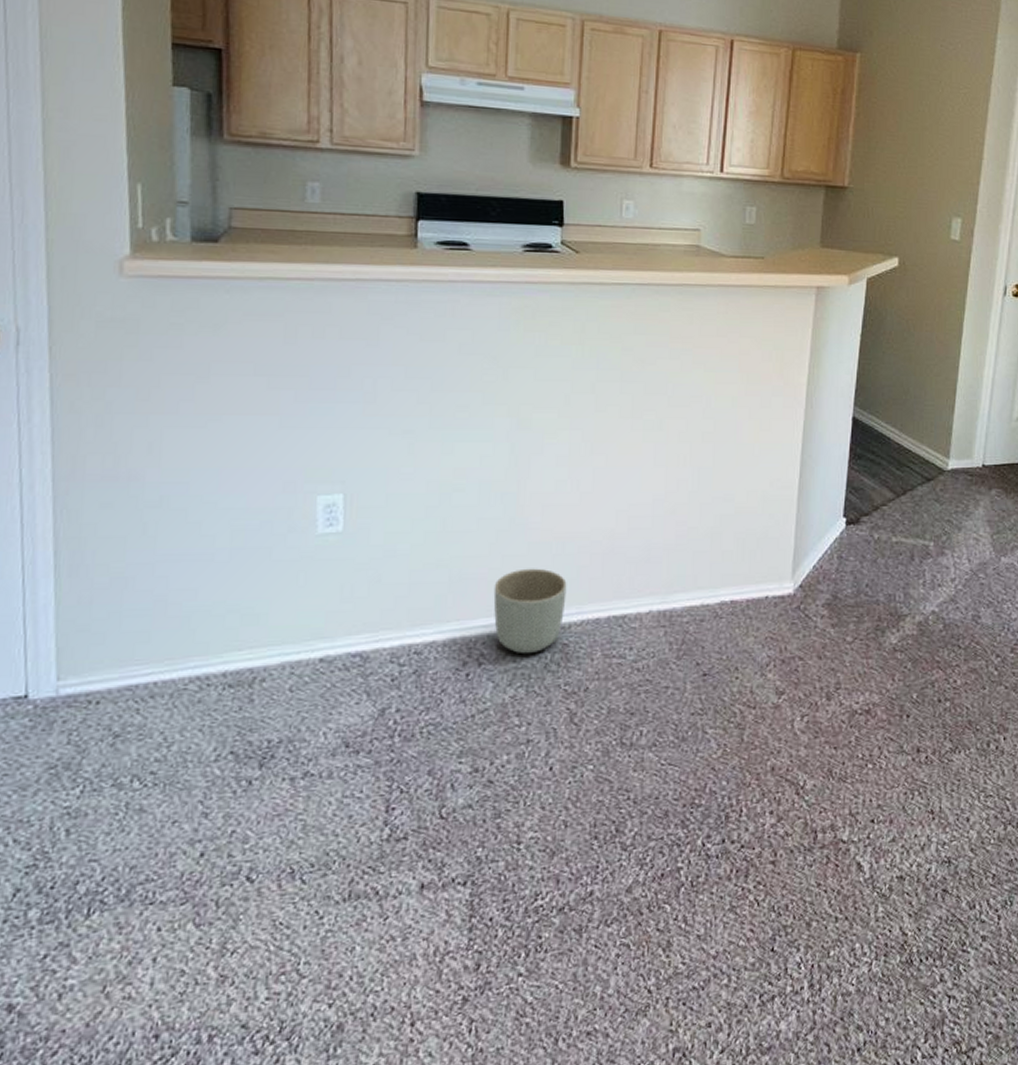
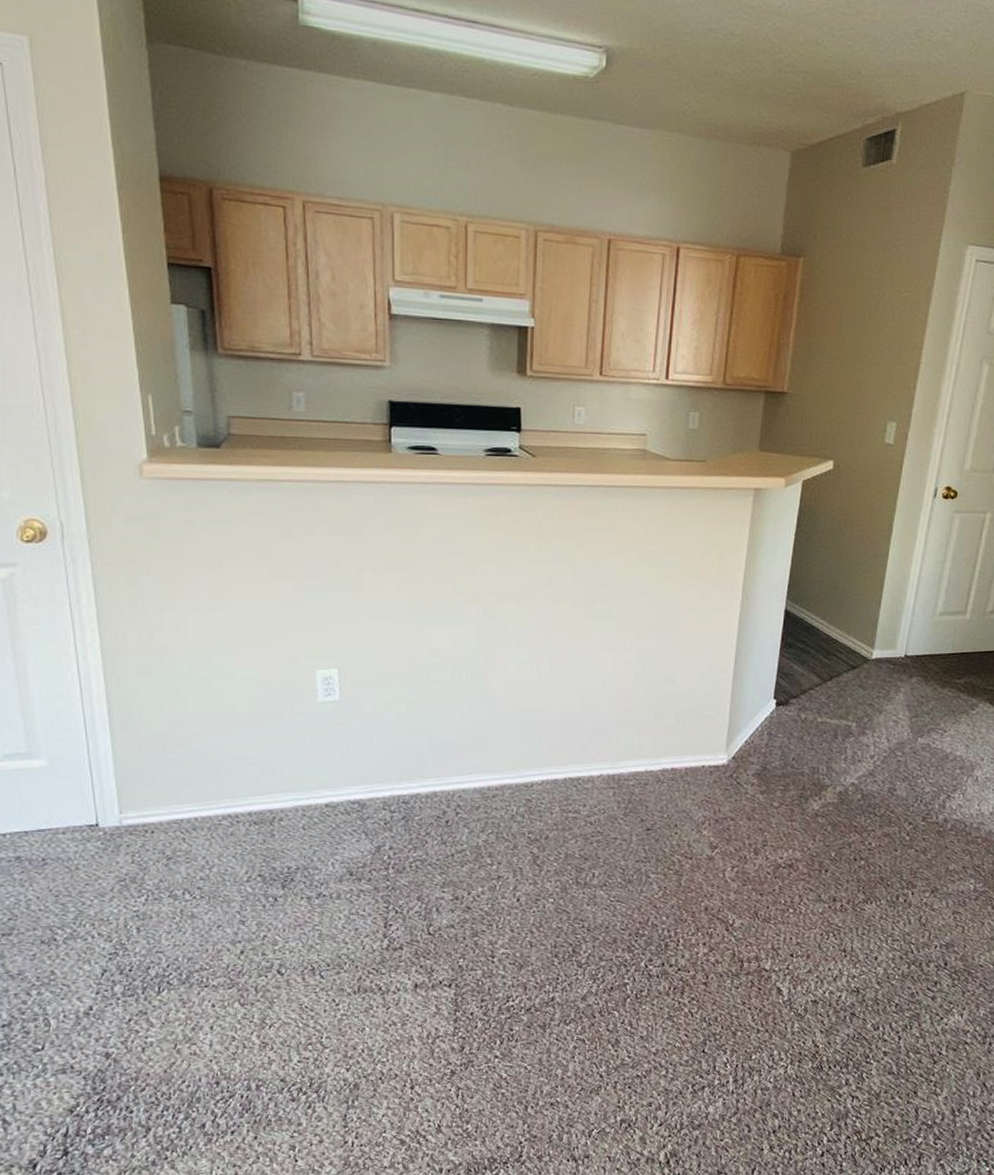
planter: present [493,568,567,654] -> none [467,735,529,807]

